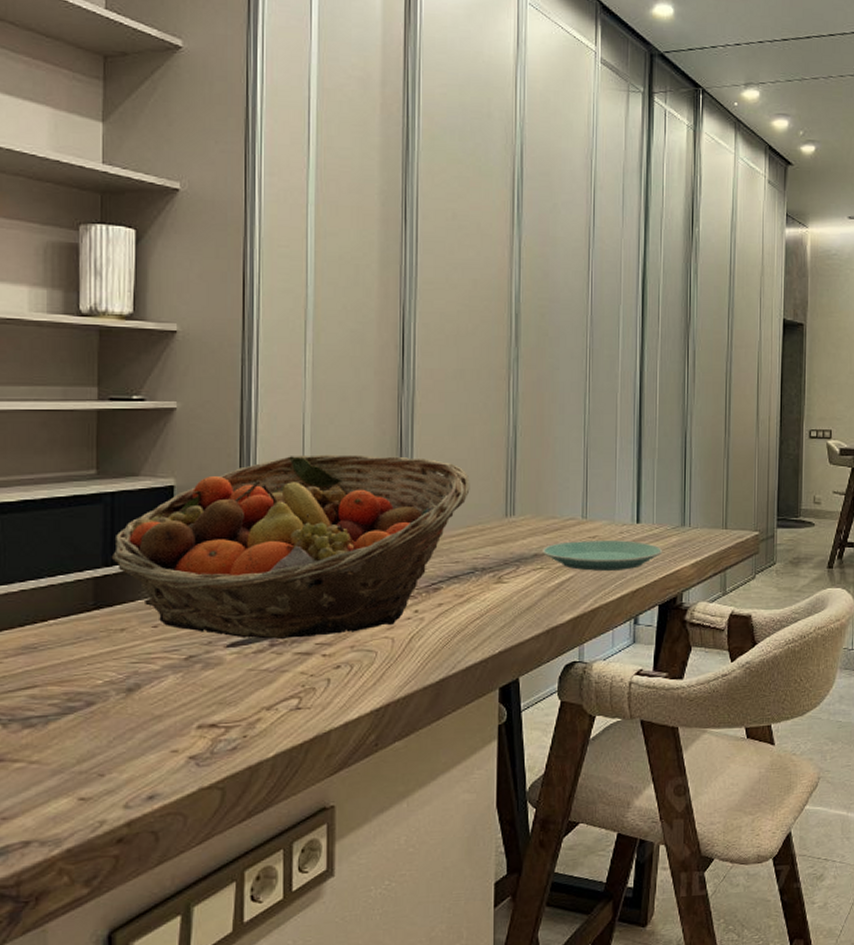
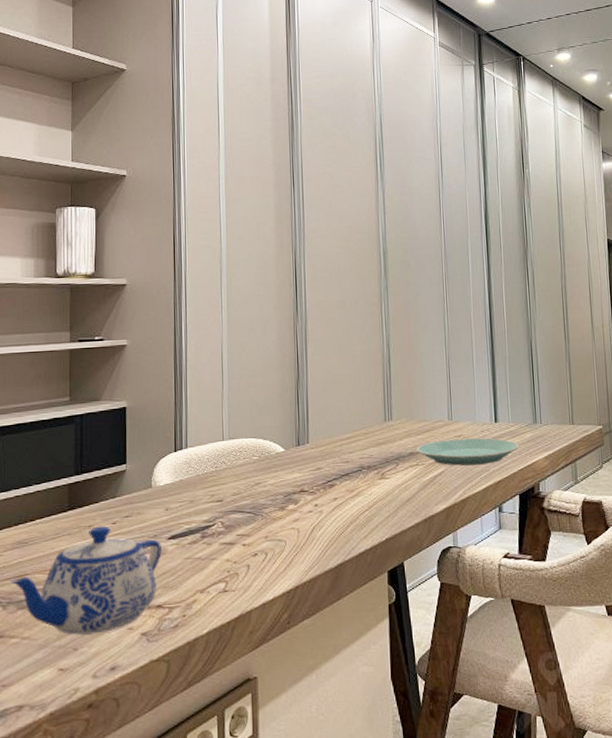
teapot: none [13,630,219,759] -> present [10,526,163,636]
fruit basket: present [111,455,470,639] -> none [81,374,355,532]

